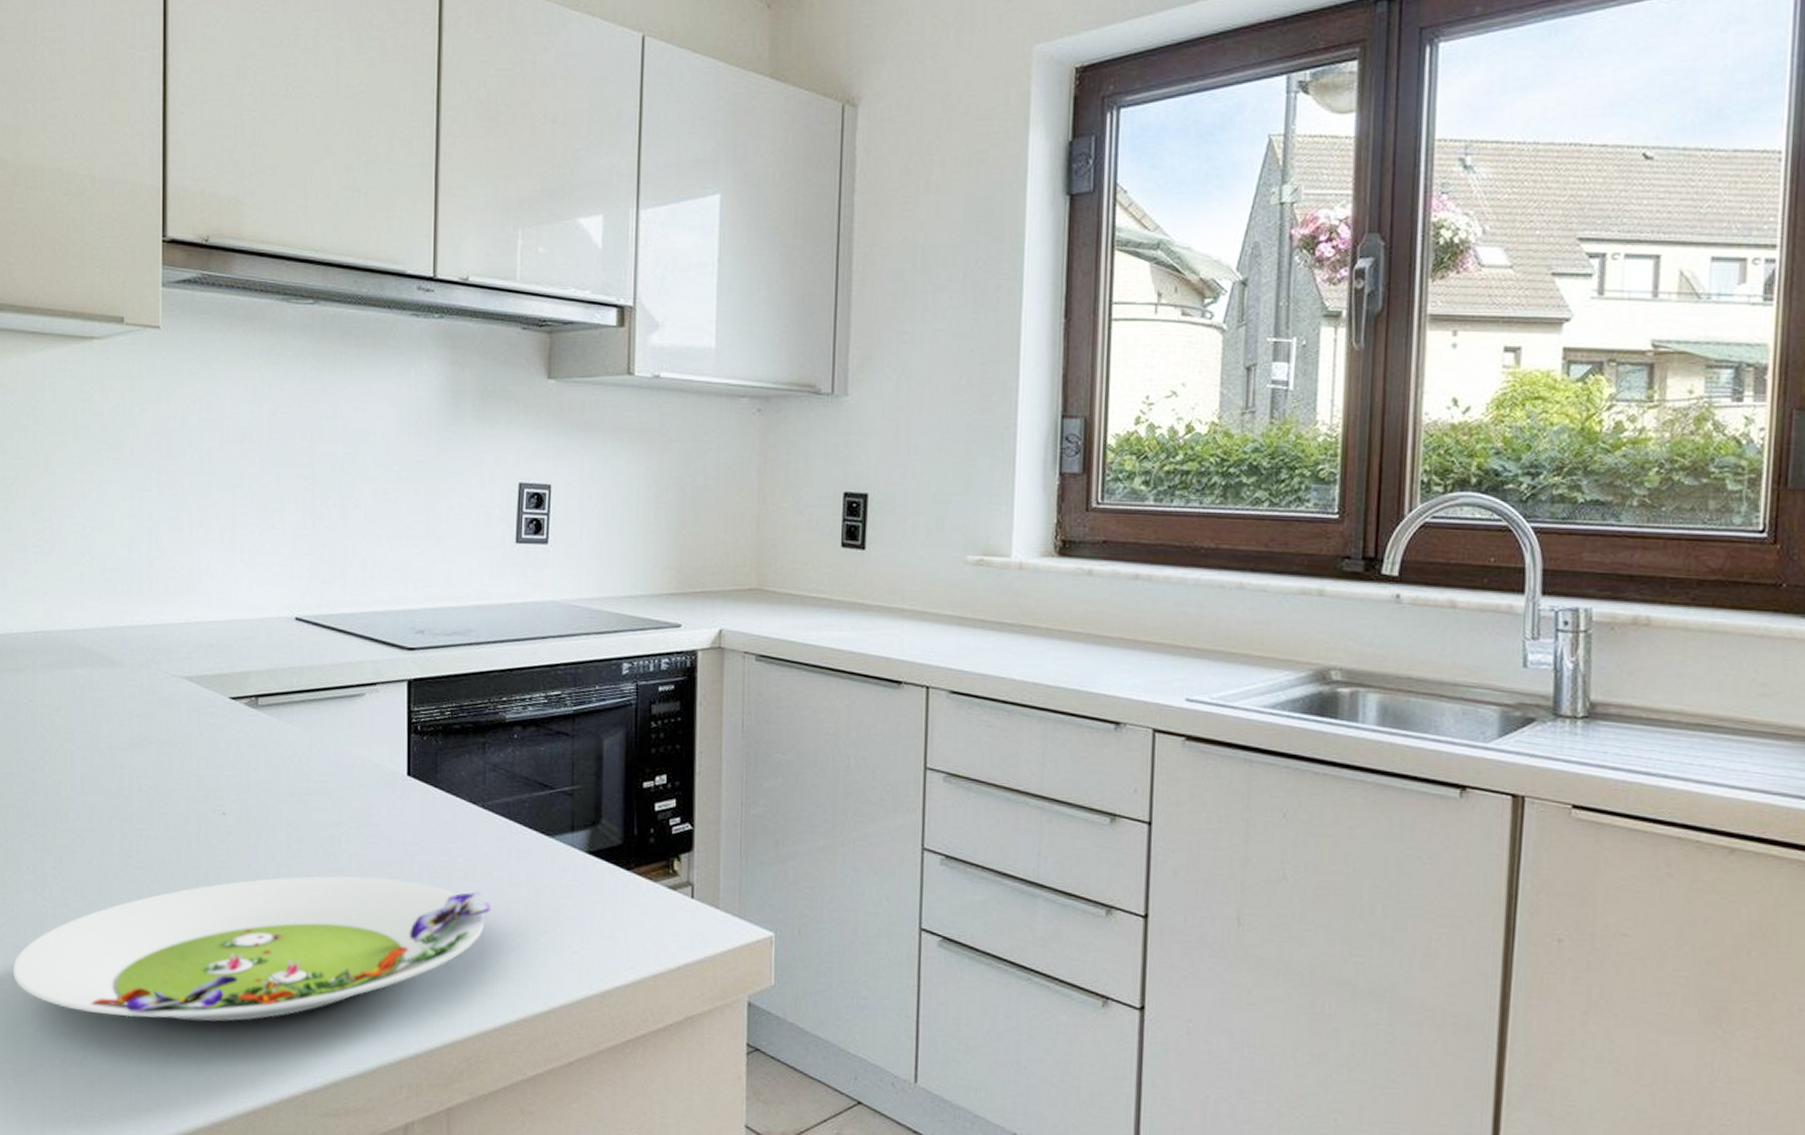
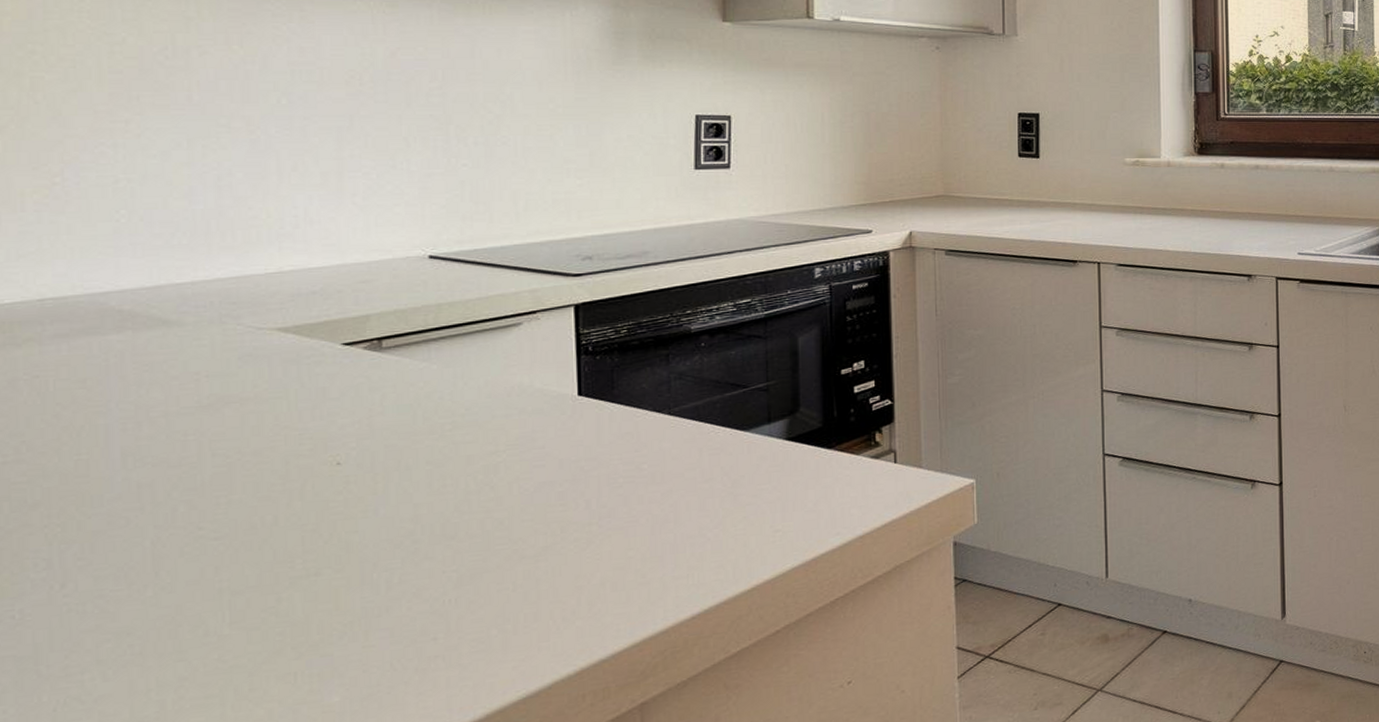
salad plate: present [13,876,491,1022] -> none [15,493,682,713]

